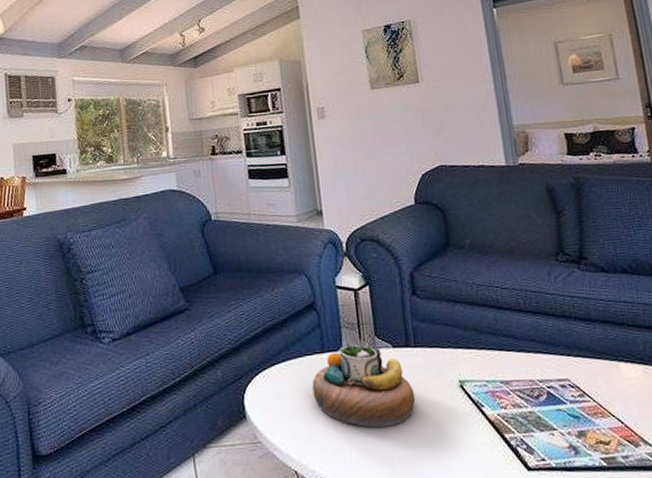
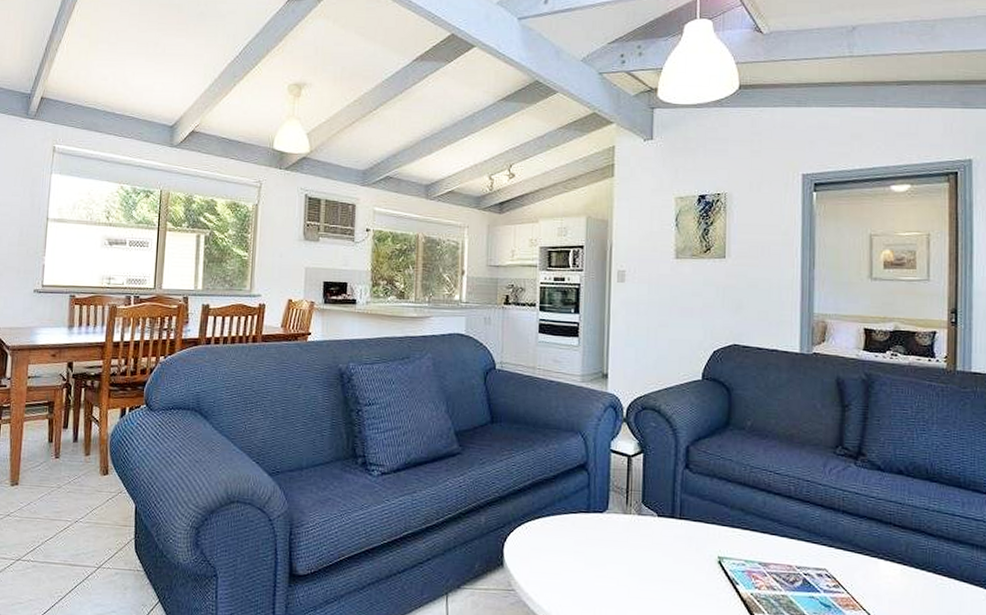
decorative bowl: present [312,342,416,428] -> none [572,505,673,592]

